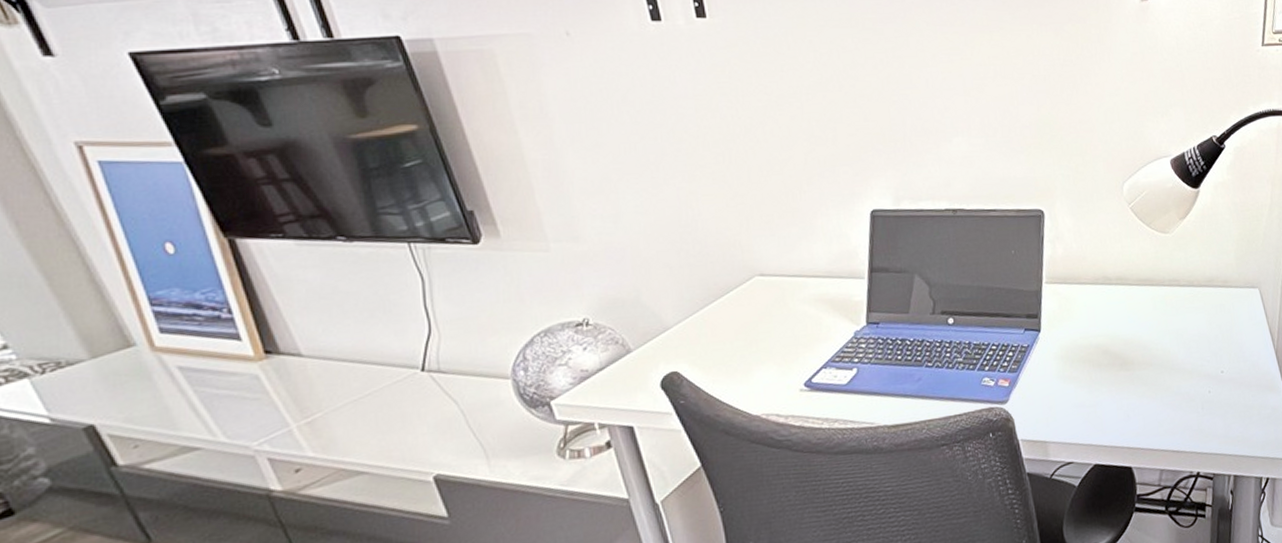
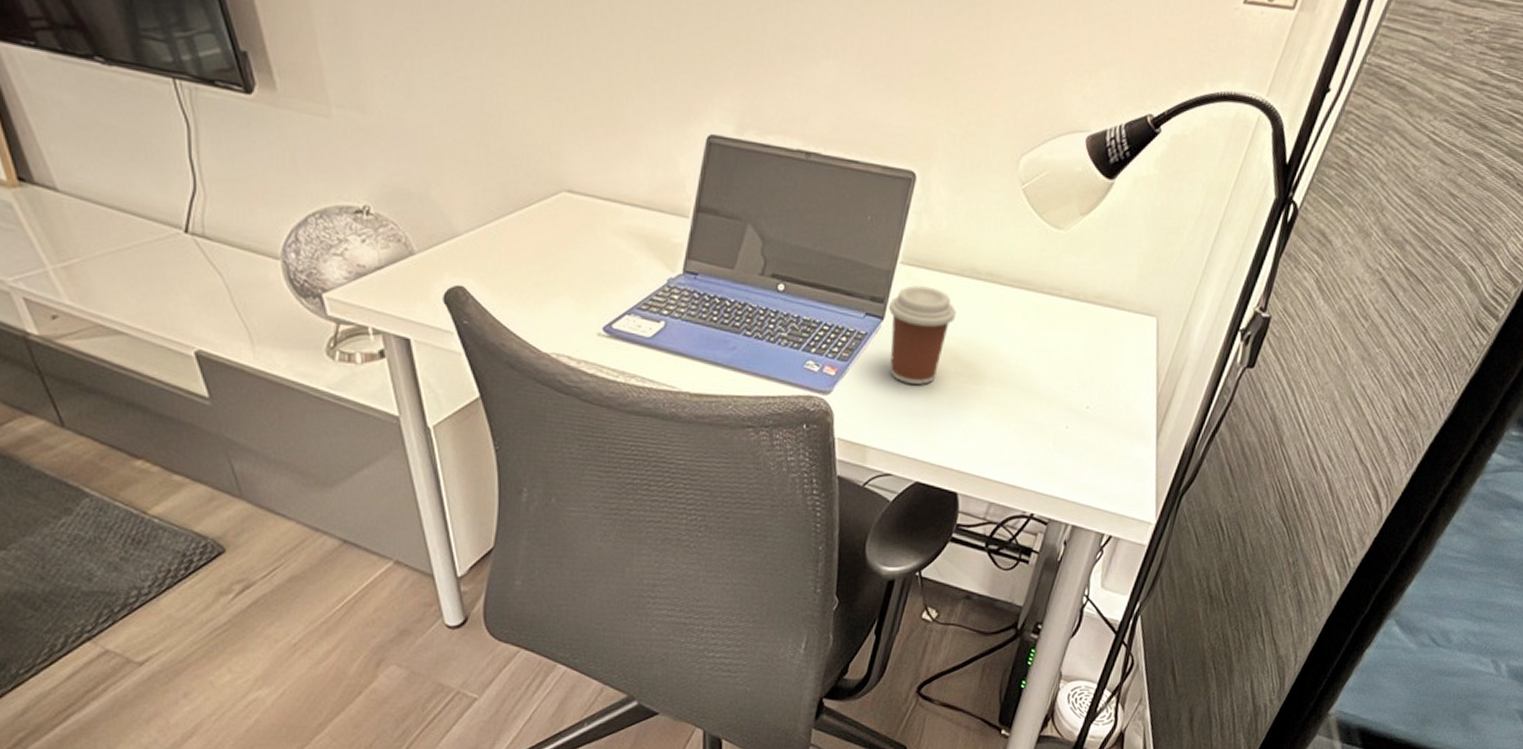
coffee cup: none [1042,298,1099,381] -> present [888,285,957,385]

